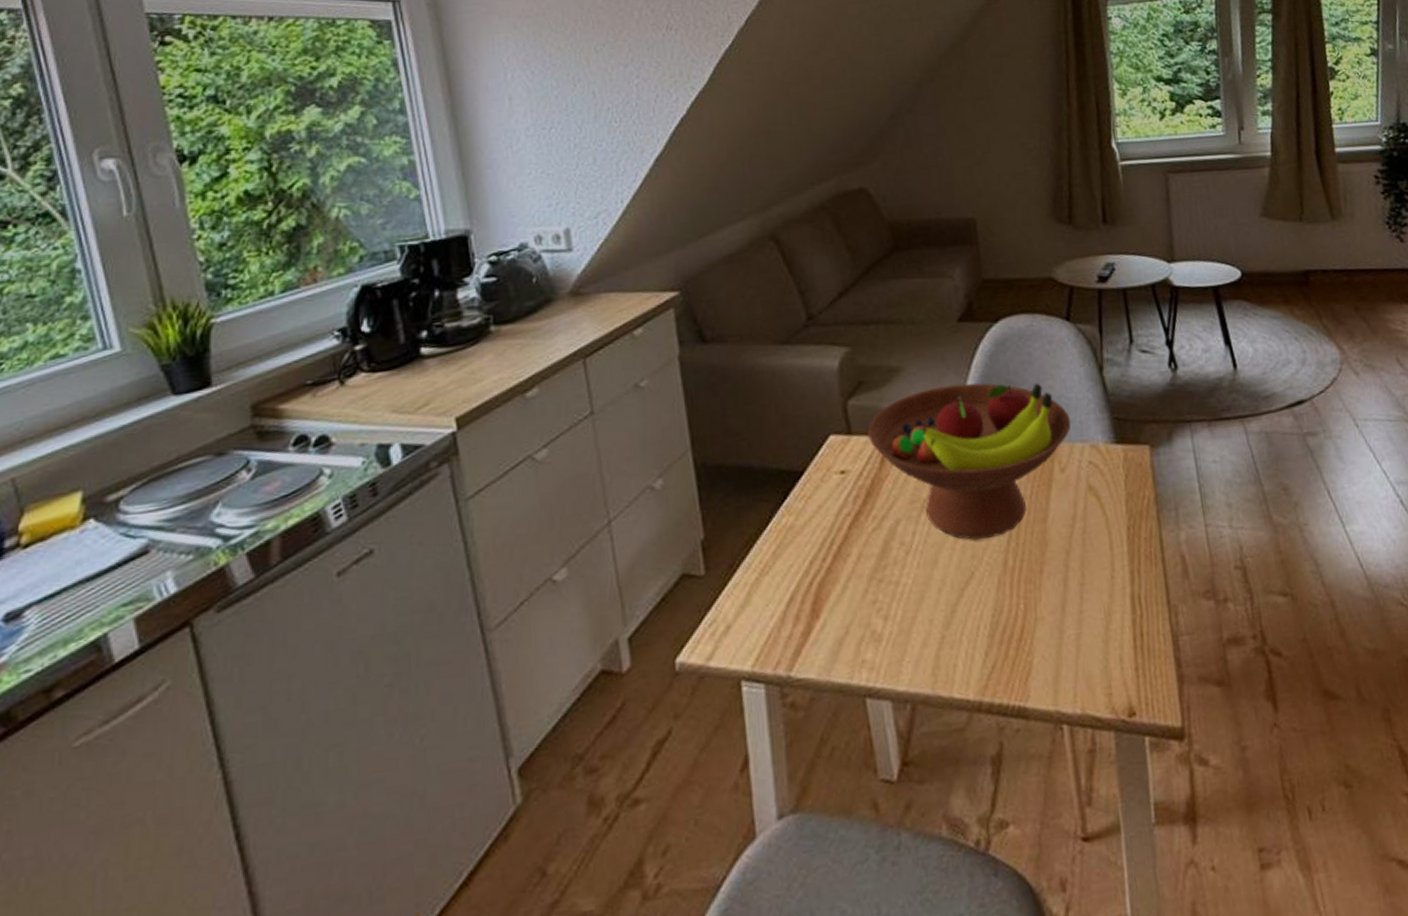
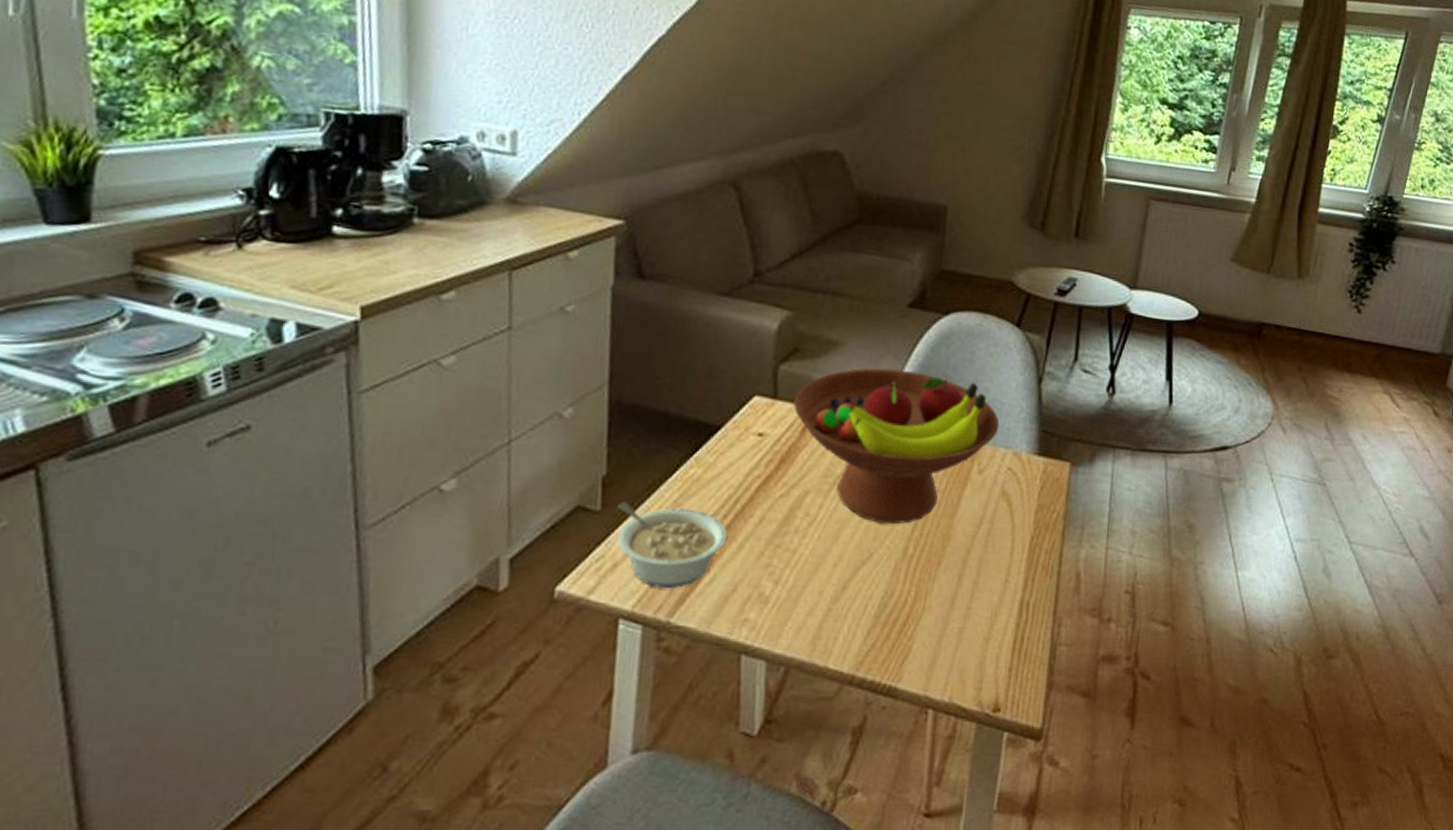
legume: none [721,558,830,643] -> present [617,501,728,588]

